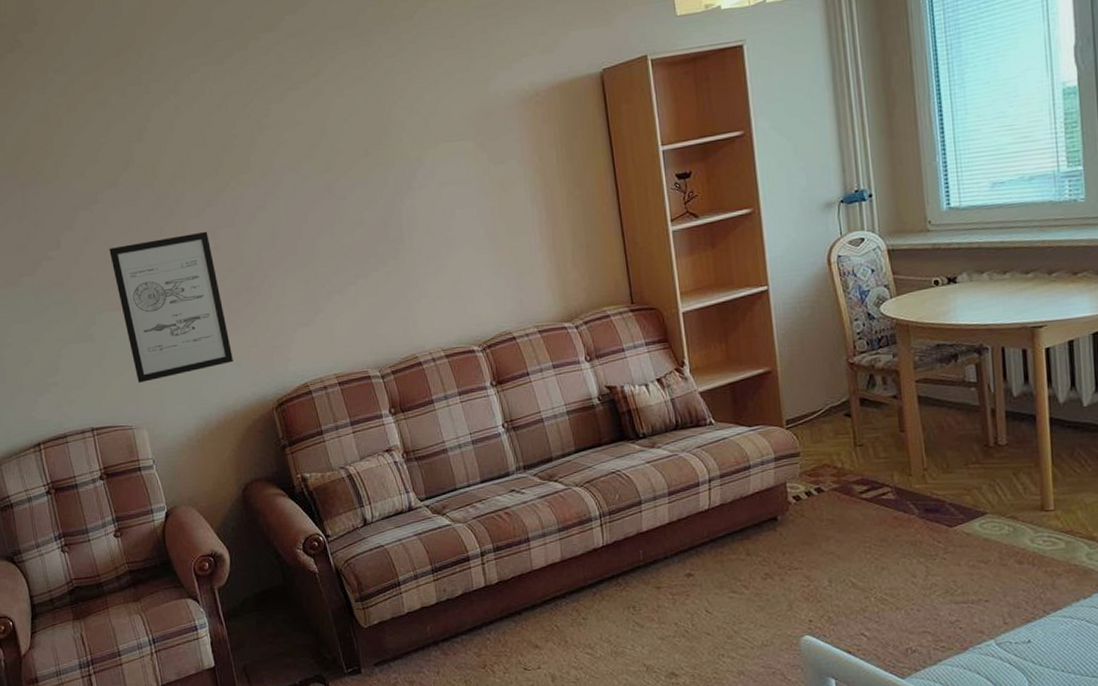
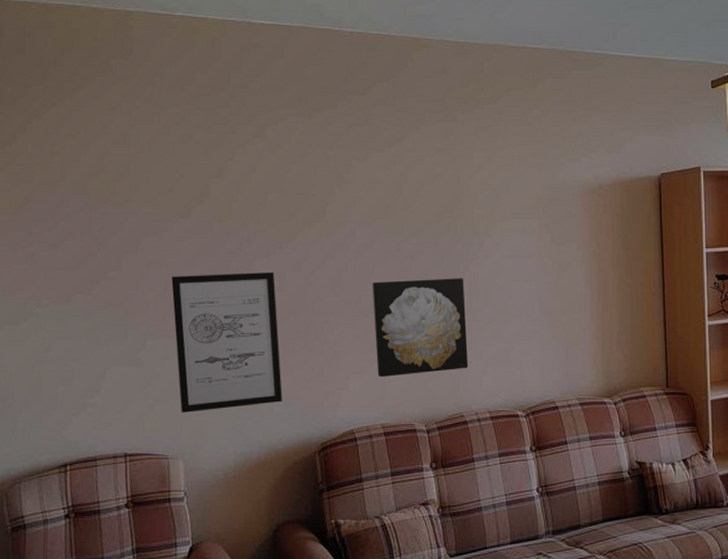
wall art: none [306,213,417,327] -> present [372,278,469,378]

